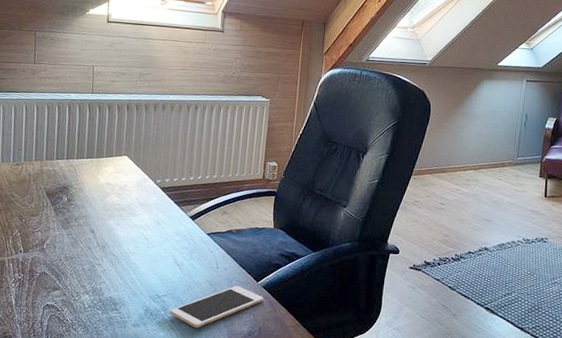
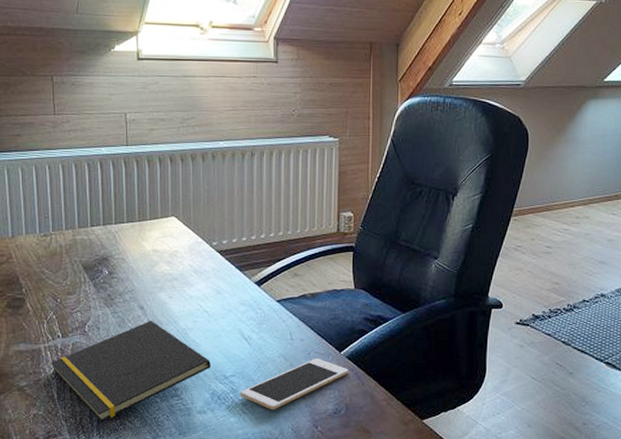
notepad: none [12,243,147,327] -> present [51,321,211,422]

